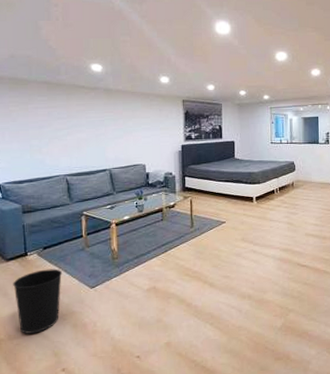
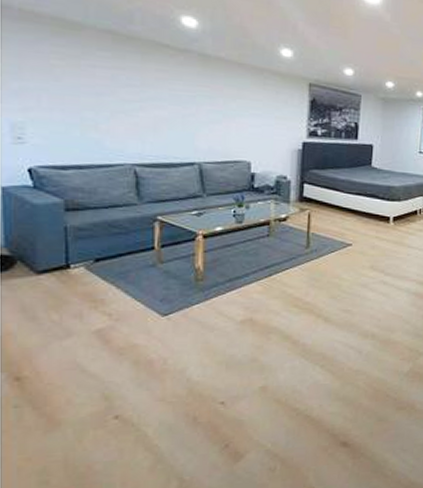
wastebasket: present [13,268,63,334] -> none [46,288,123,371]

